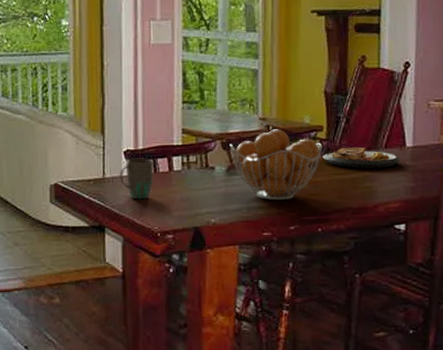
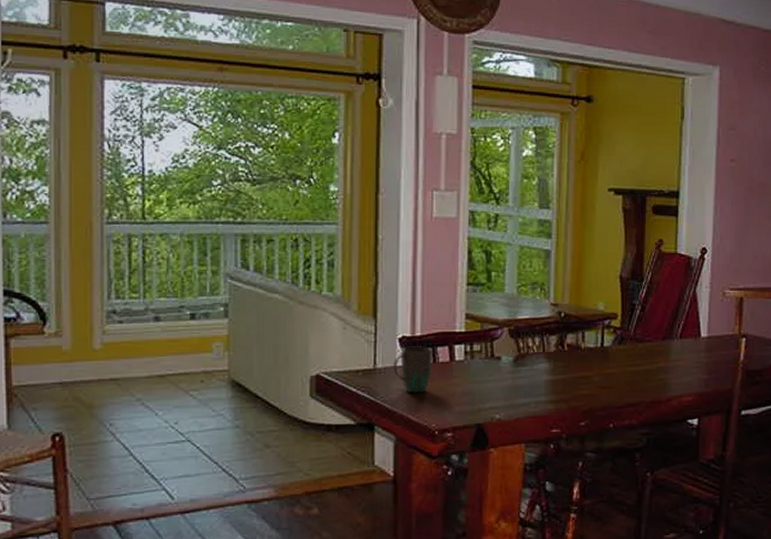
fruit basket: present [229,129,323,201] -> none [517,316,617,394]
plate: present [323,147,401,168] -> none [617,336,696,359]

